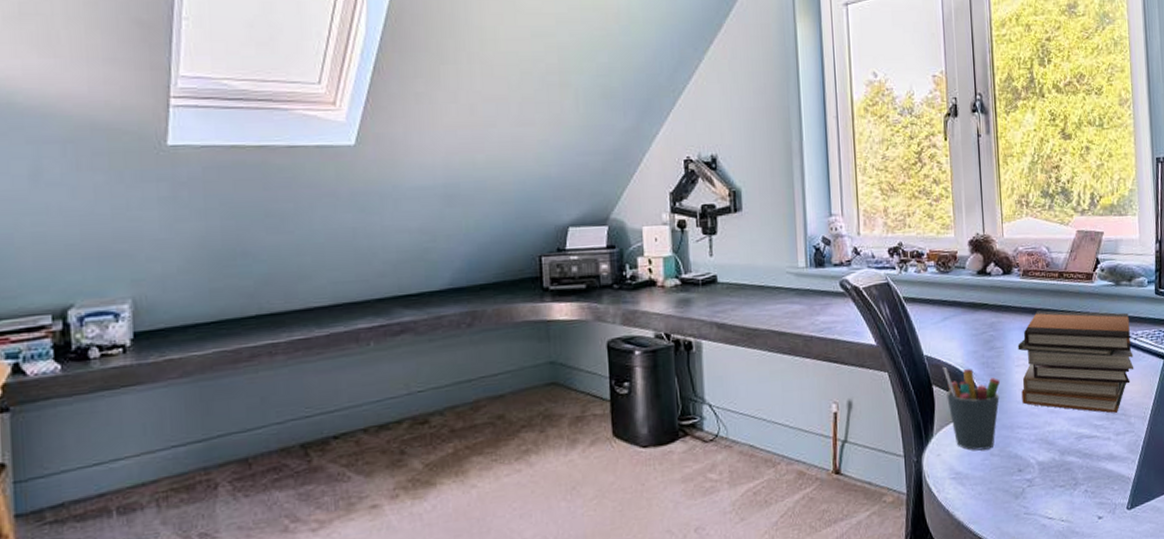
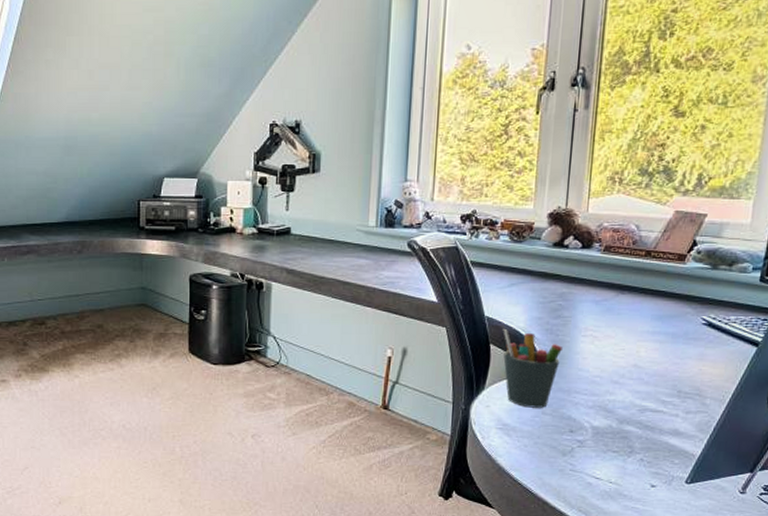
book stack: present [1017,310,1134,413] -> none [584,287,723,392]

